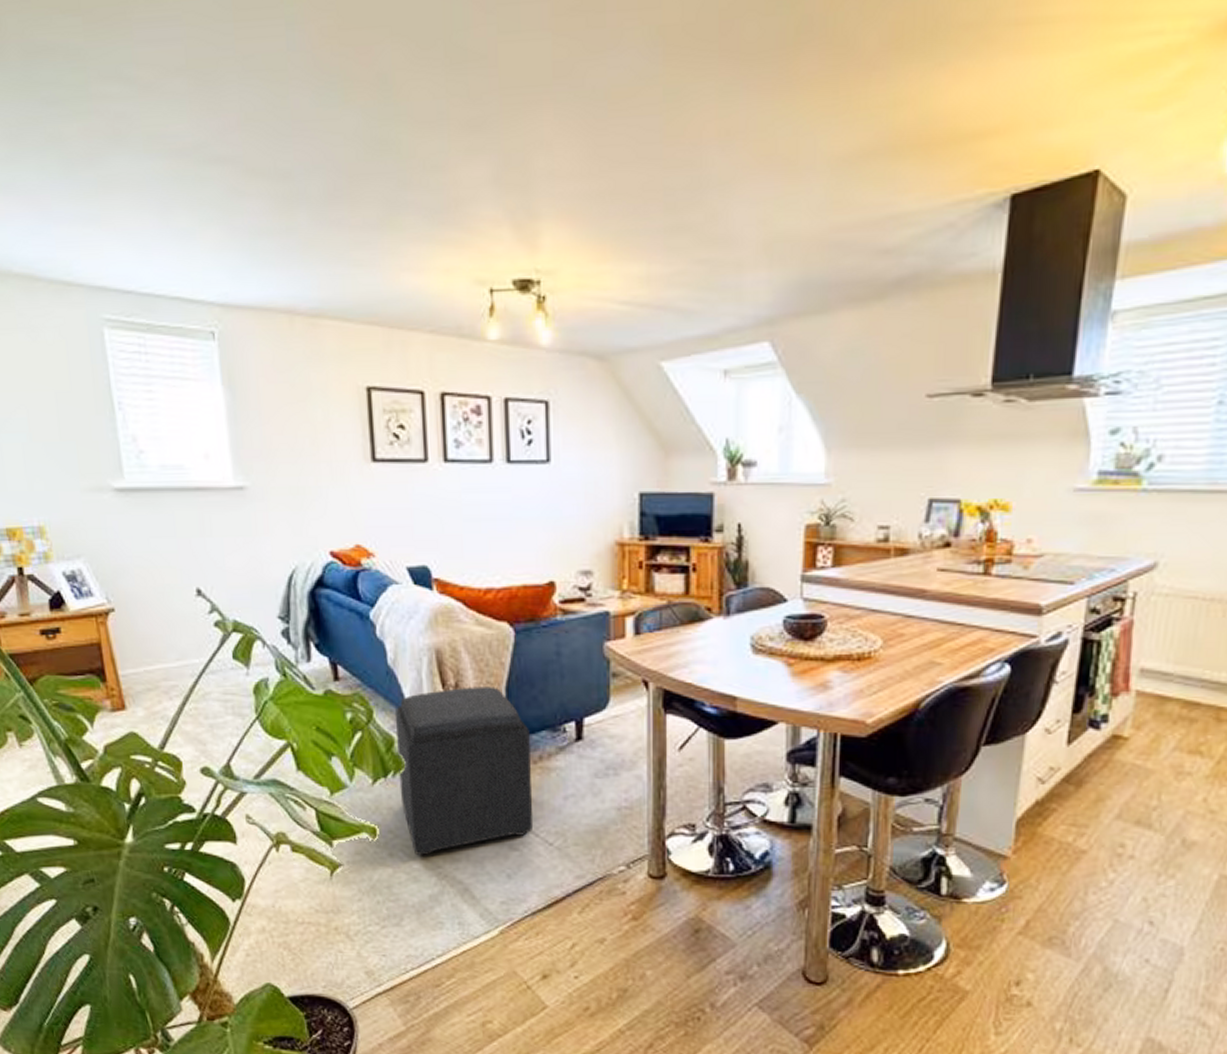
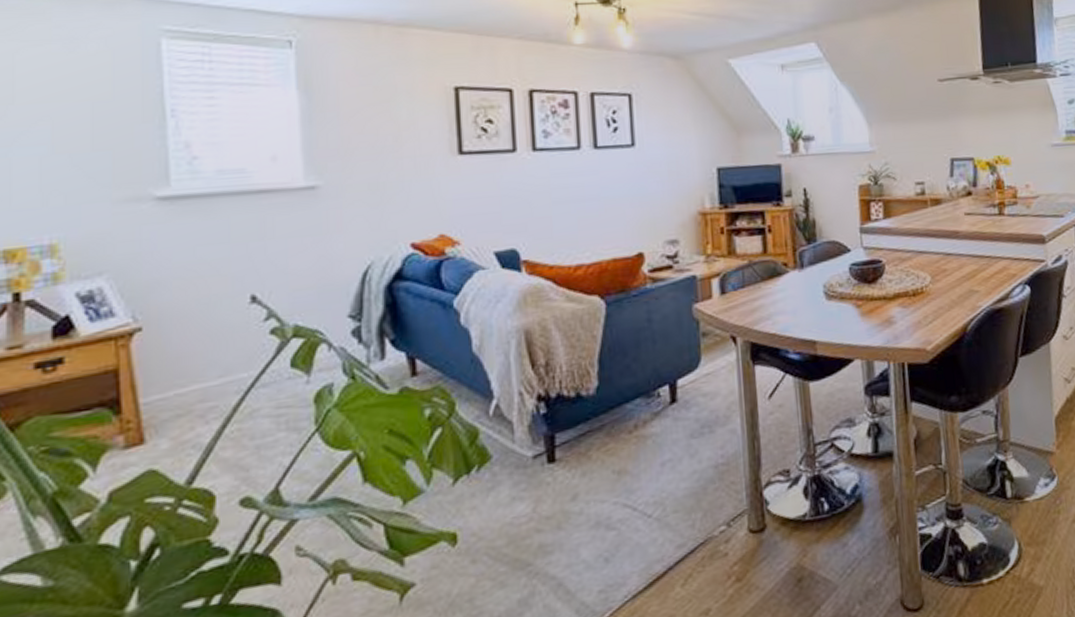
ottoman: present [394,687,534,856] -> none [479,360,631,557]

